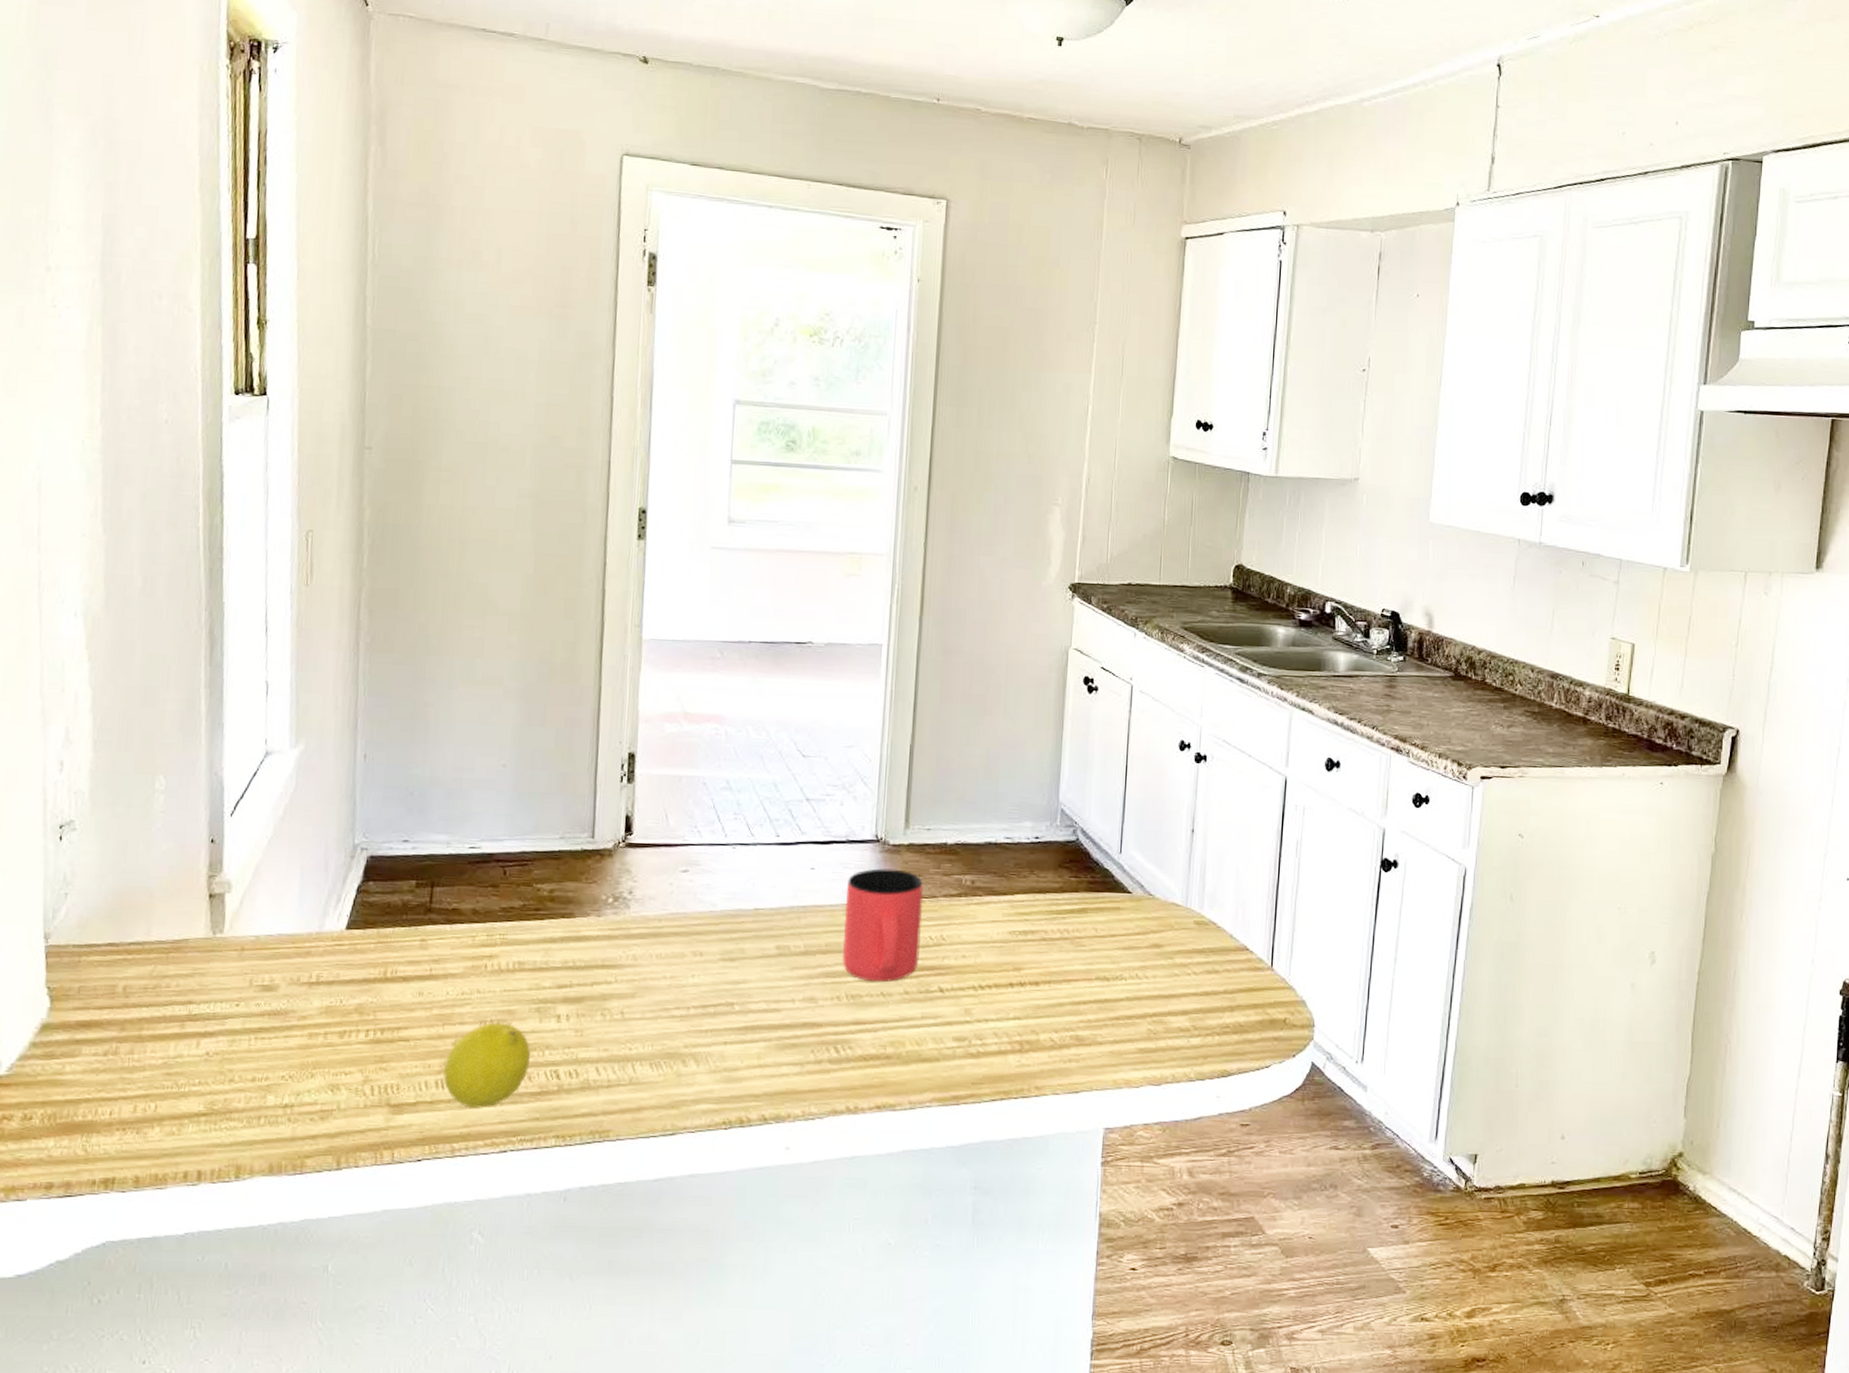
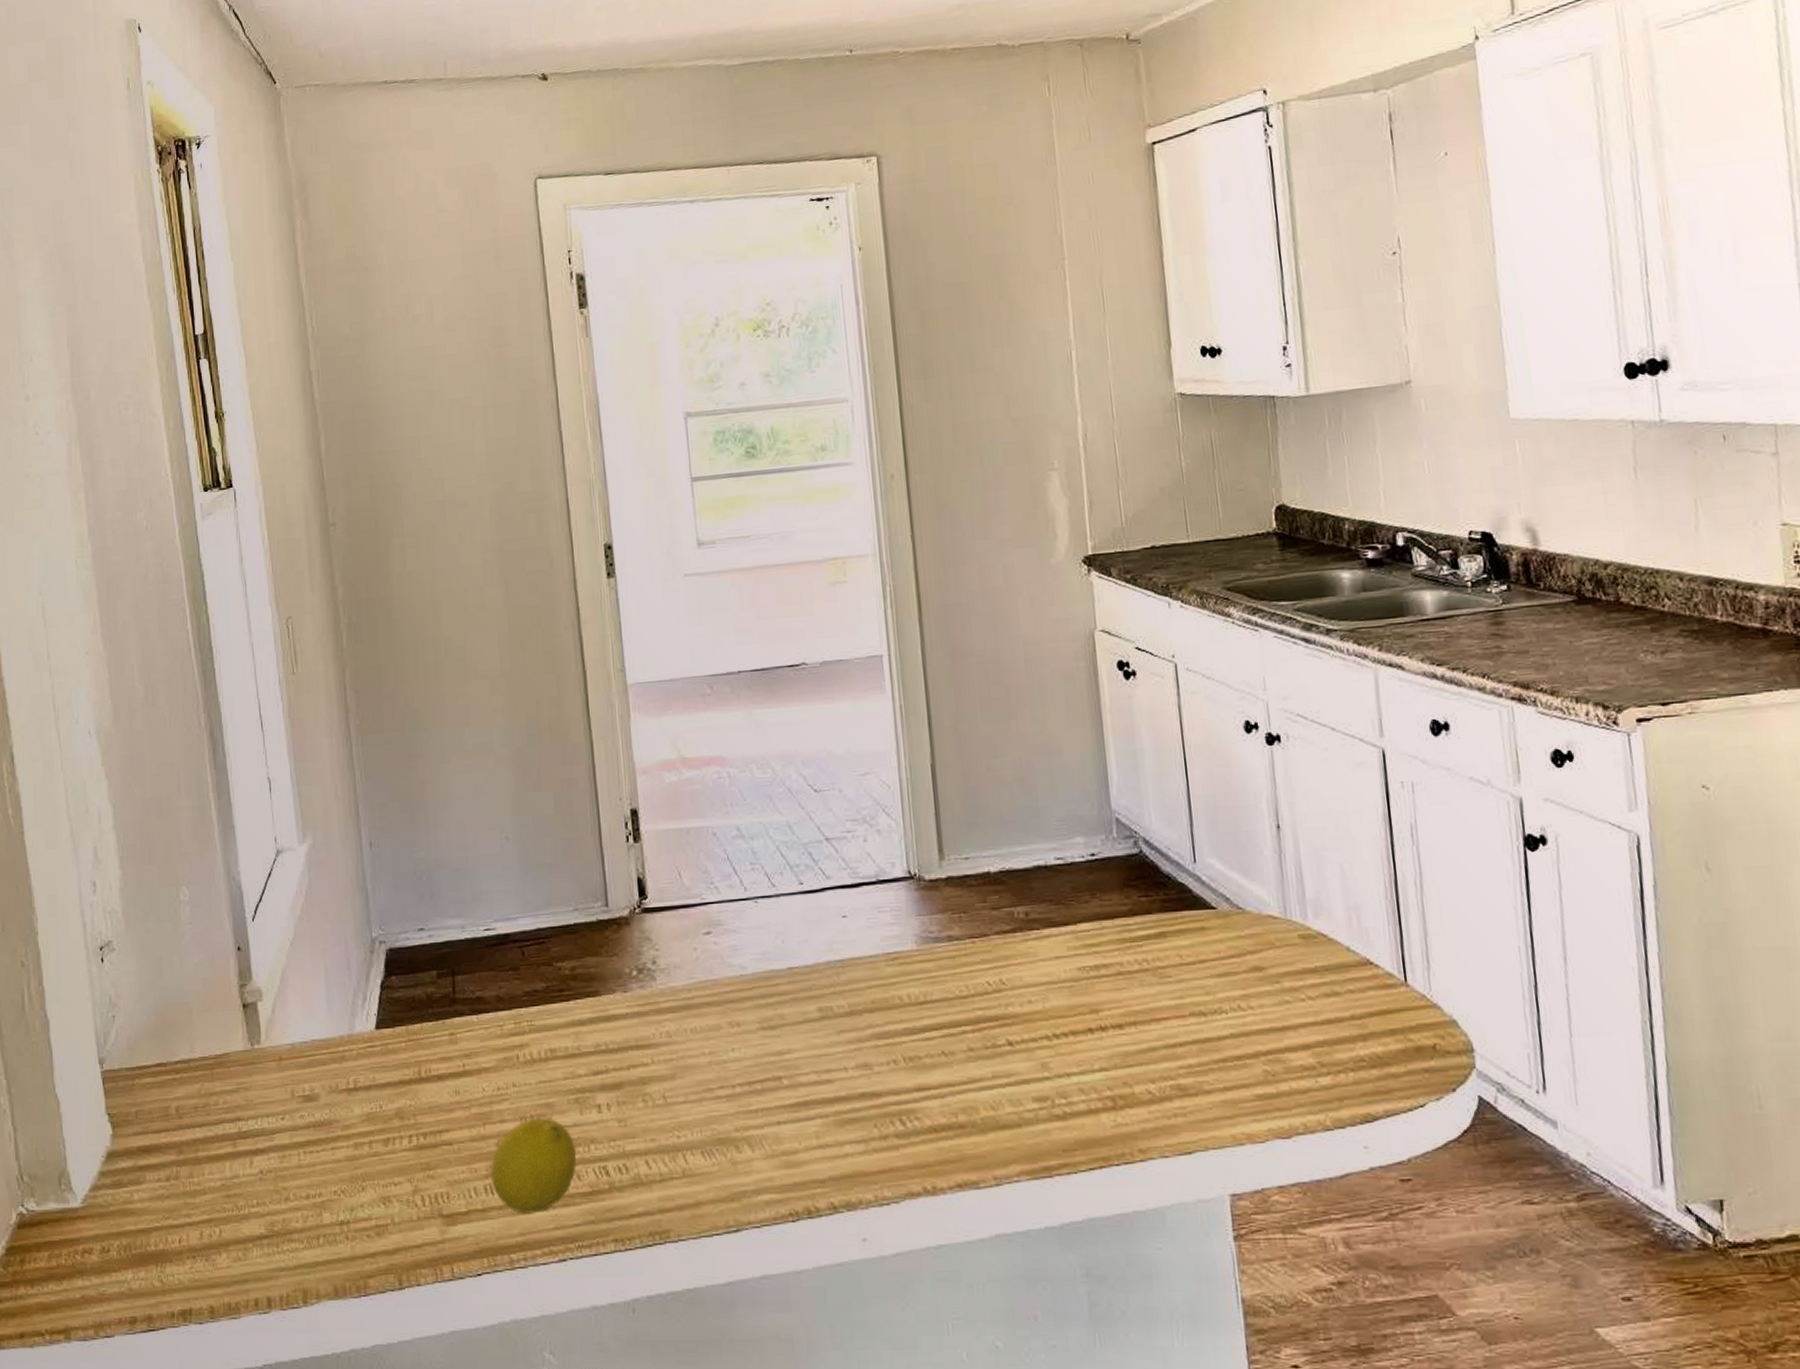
cup: present [843,868,924,983] -> none [885,907,979,1041]

